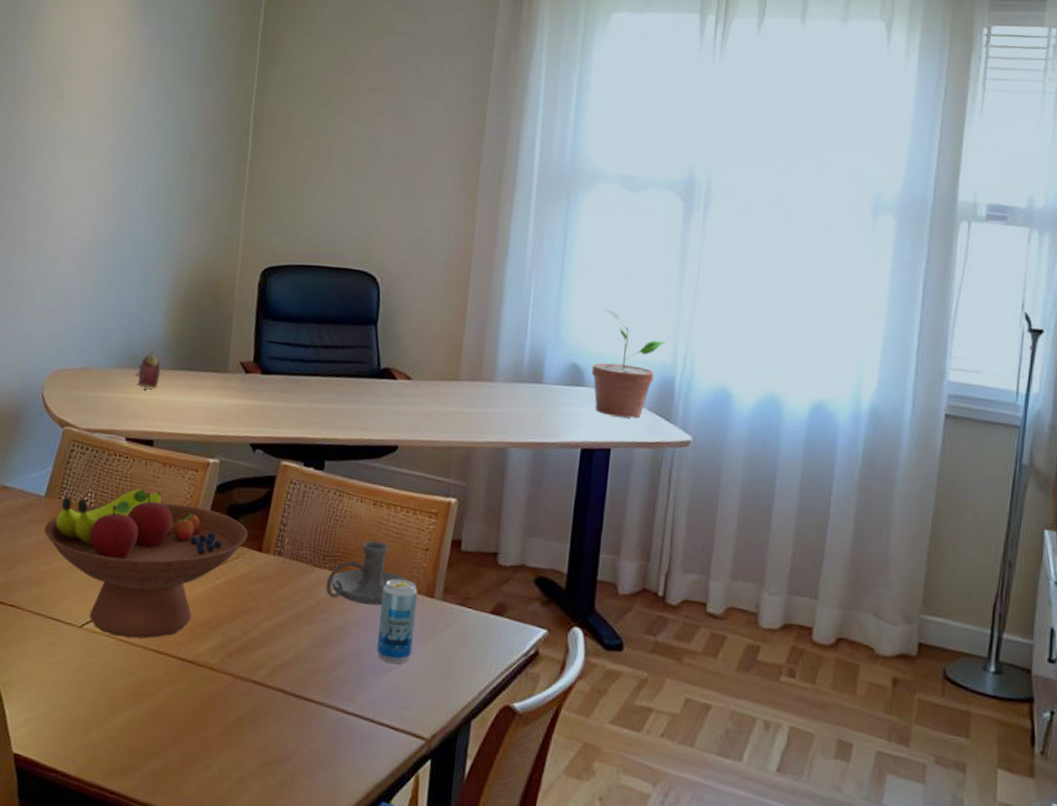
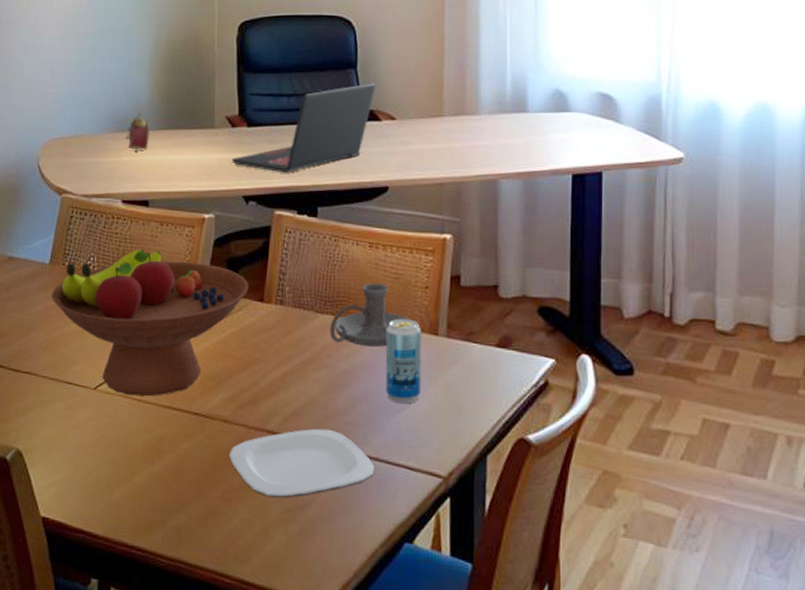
plate: none [212,682,359,751] -> present [228,428,374,499]
laptop: none [242,341,395,424] -> present [232,83,375,173]
potted plant: present [591,309,666,418] -> none [575,32,648,139]

